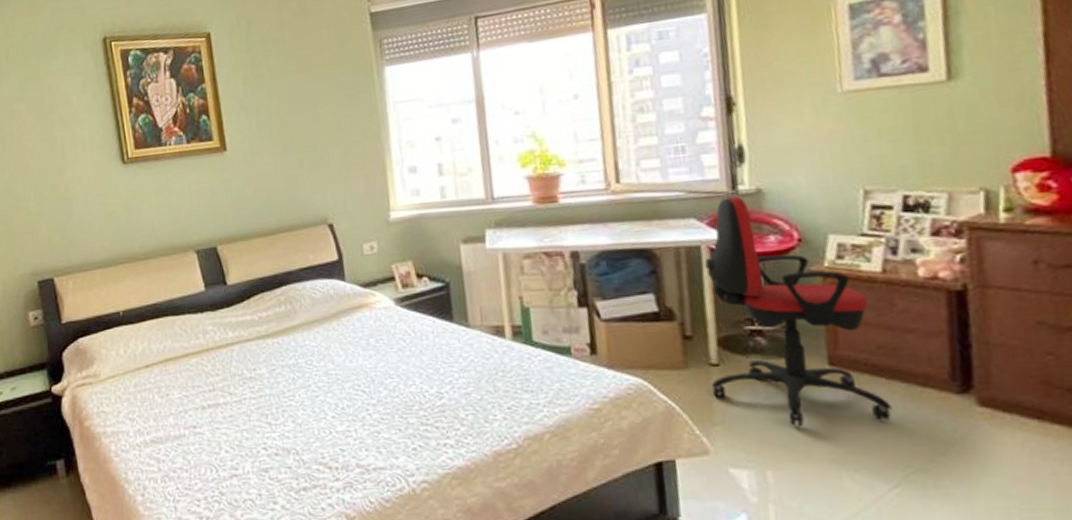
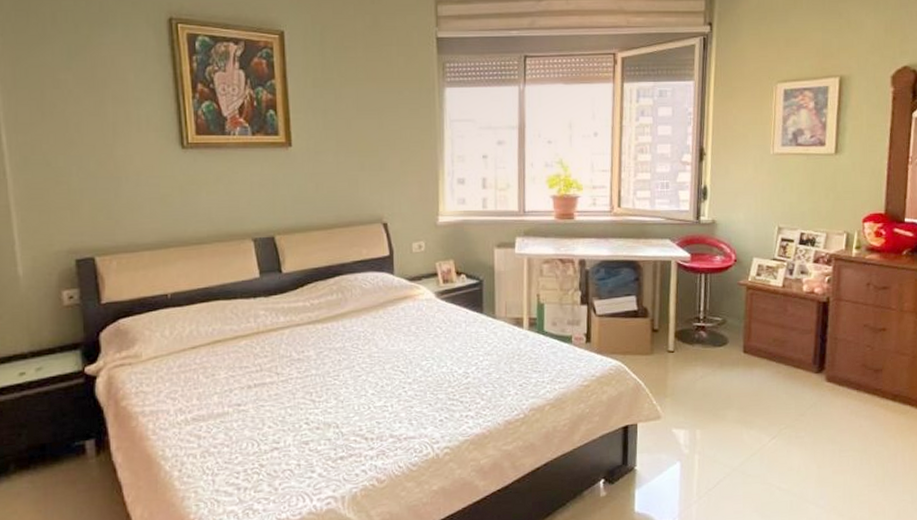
office chair: present [704,195,892,427] -> none [668,224,777,398]

